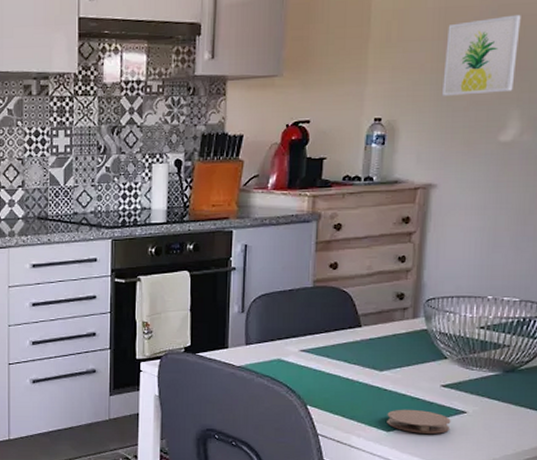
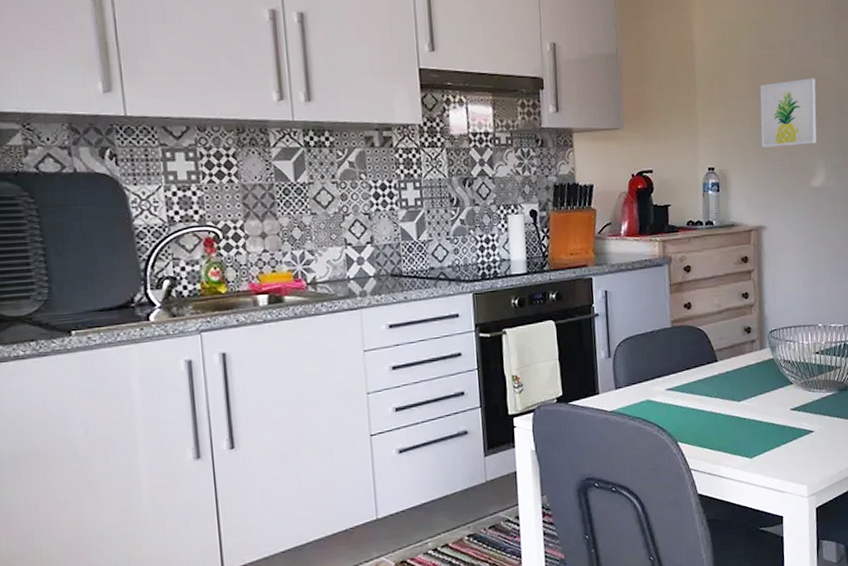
coaster: present [387,409,451,434] -> none [749,434,803,457]

